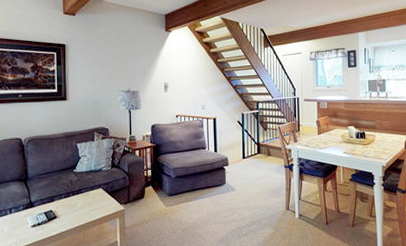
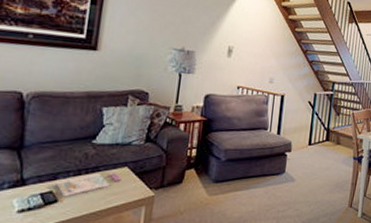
magazine: none [53,193,98,215] -> present [55,172,122,199]

